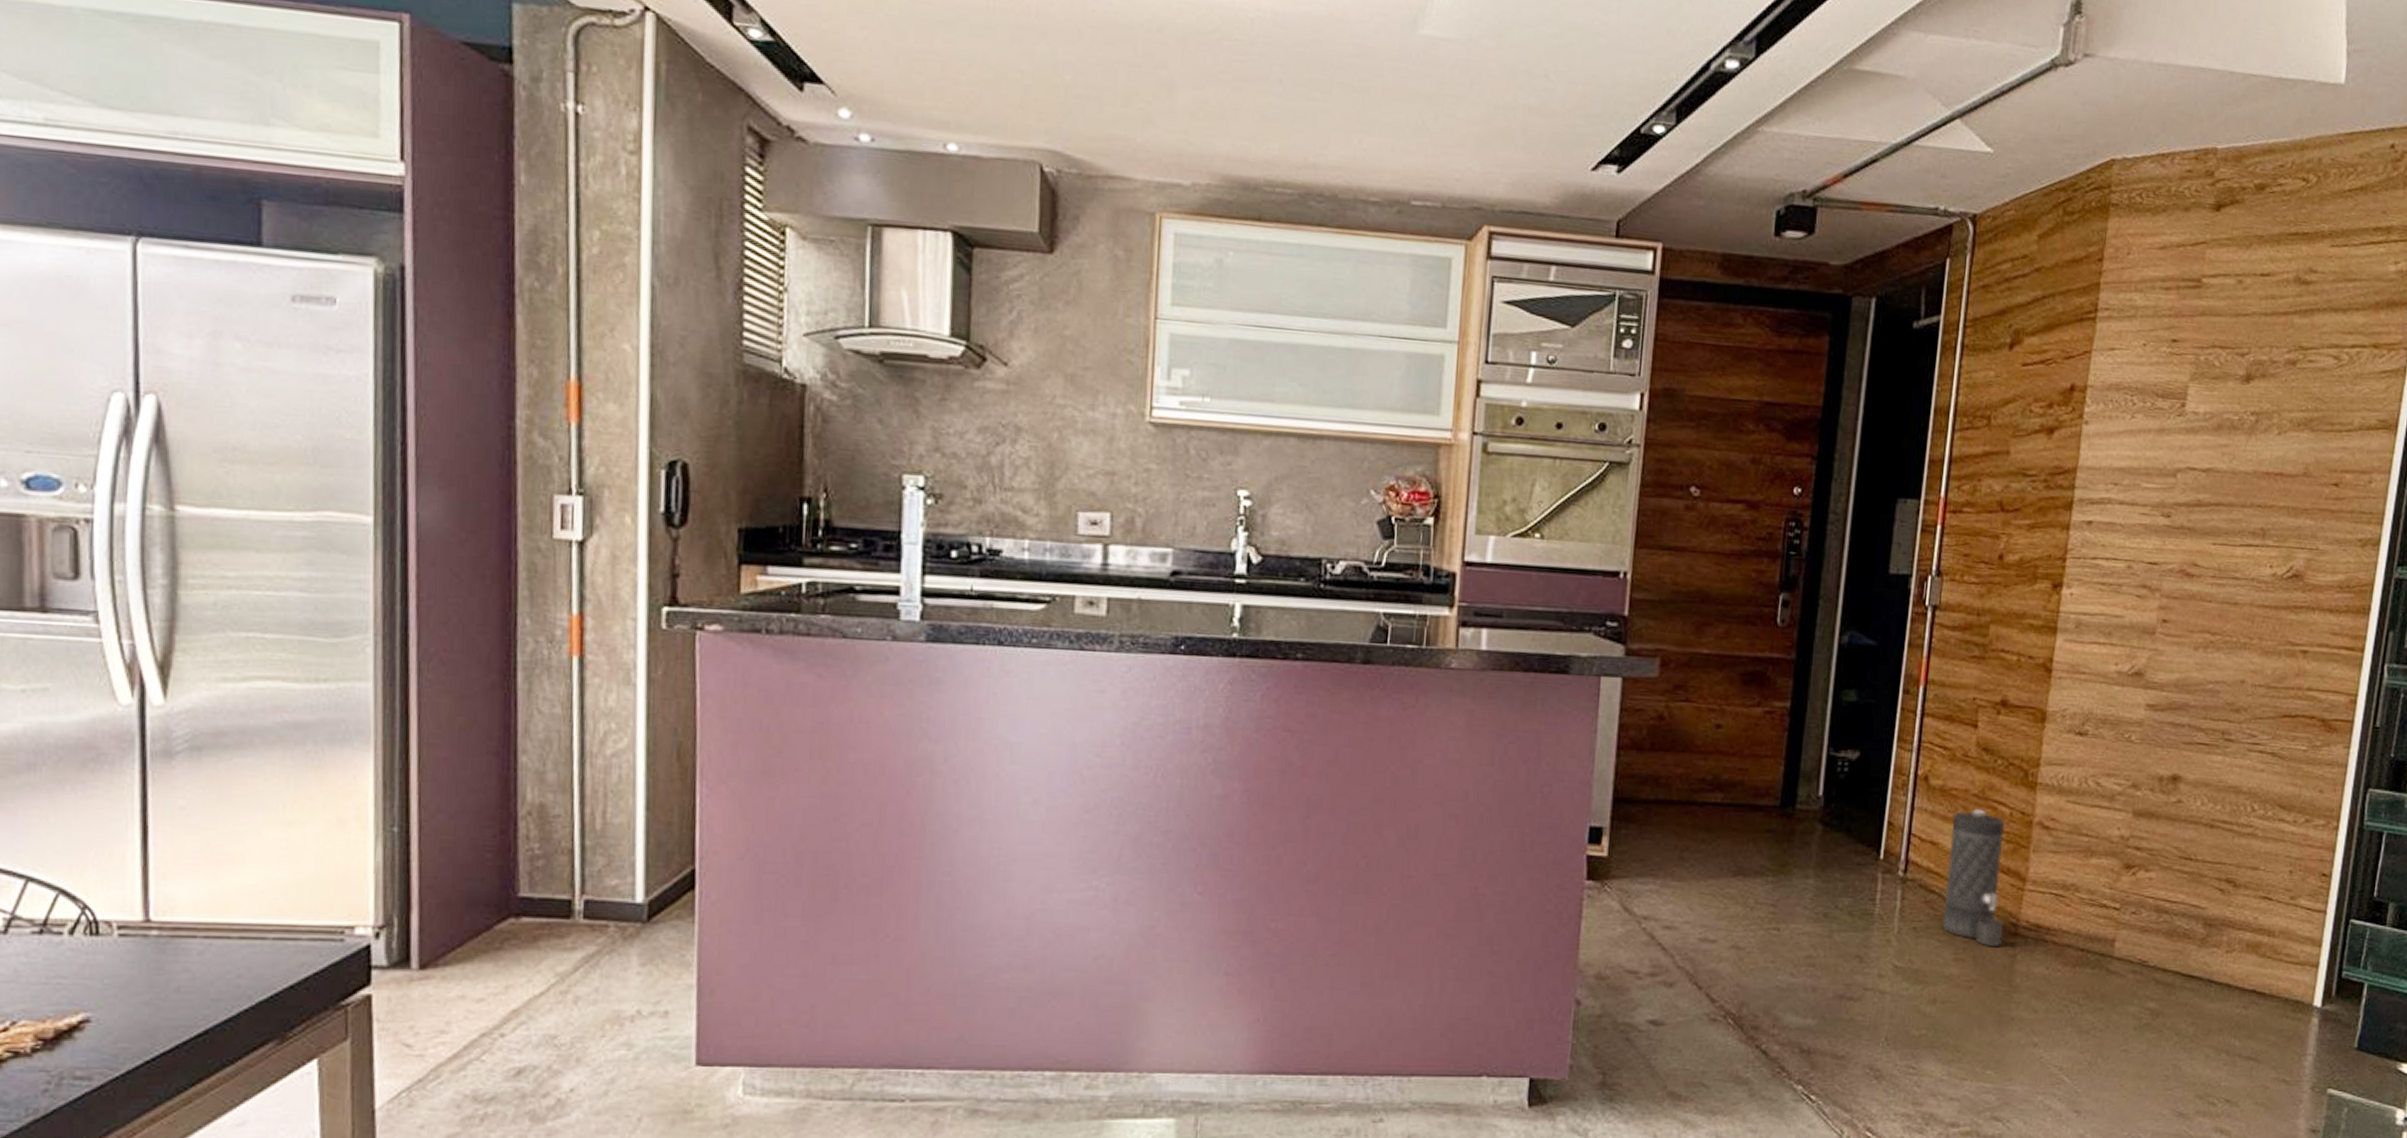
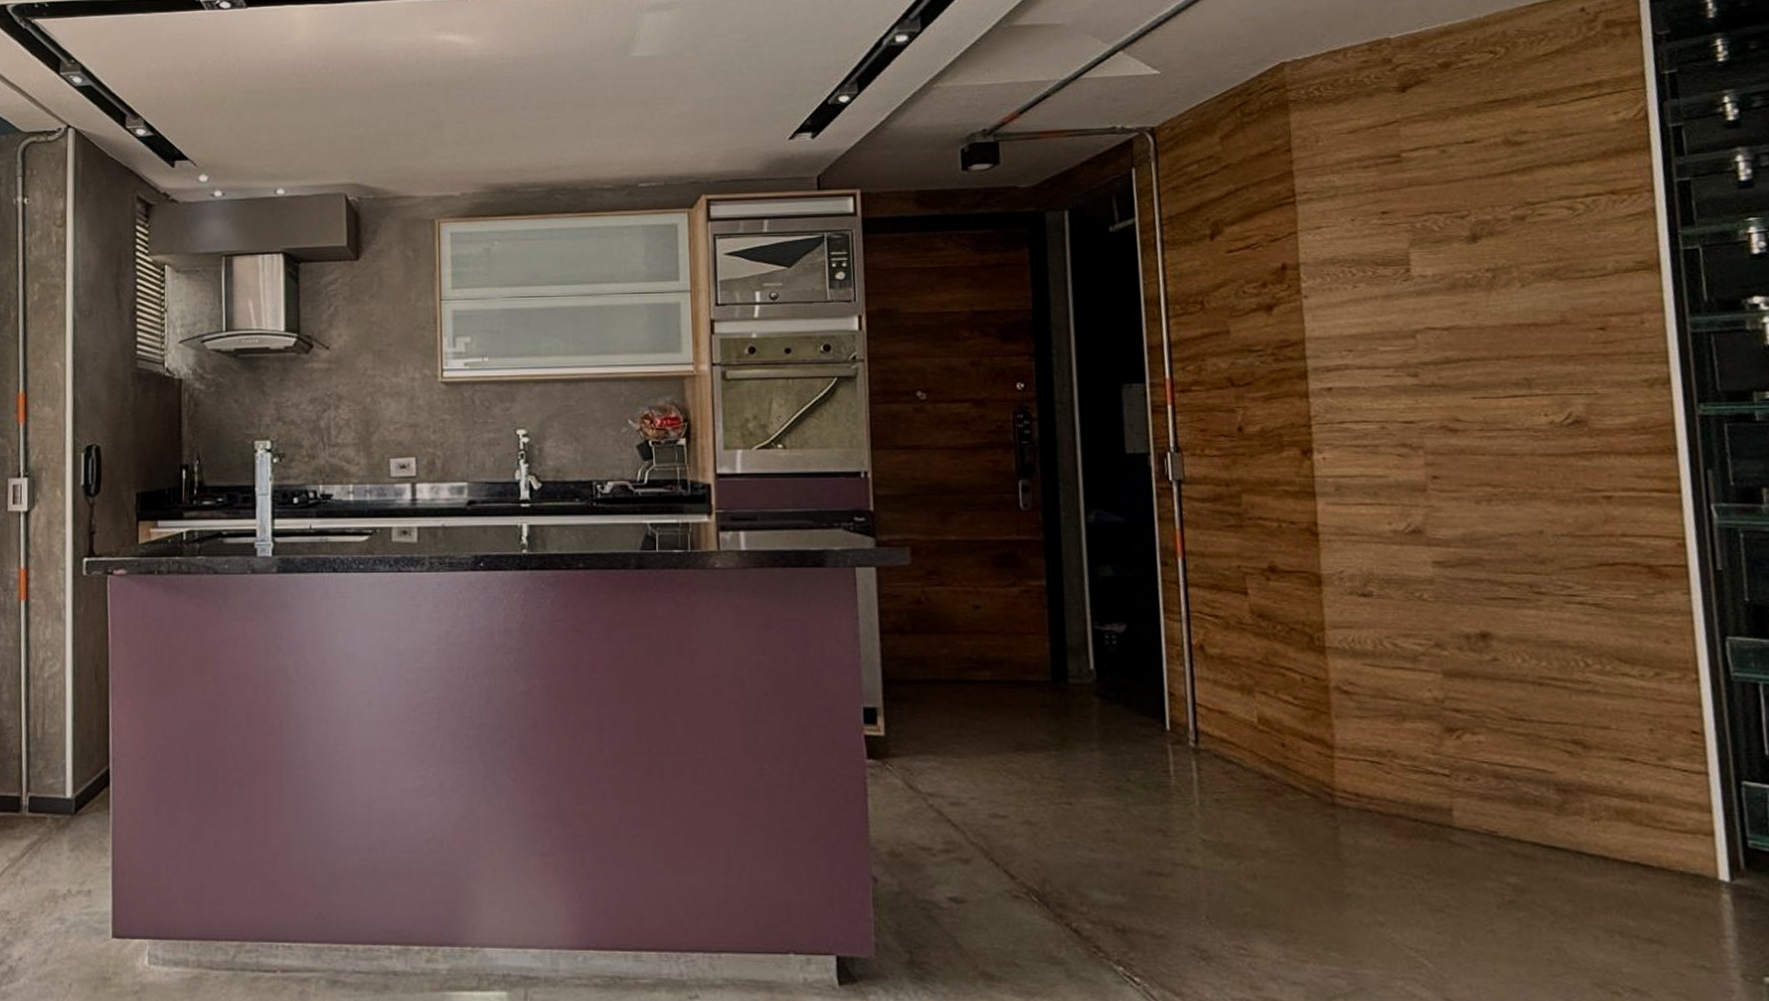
canister: present [1942,809,2004,947] -> none [1239,676,1320,819]

